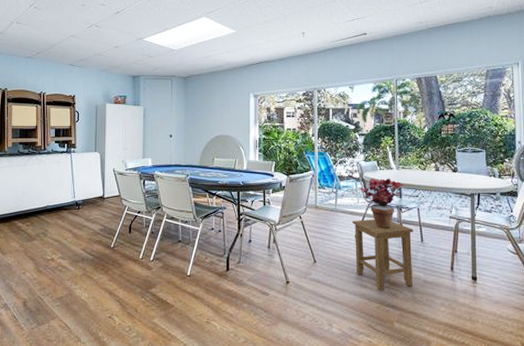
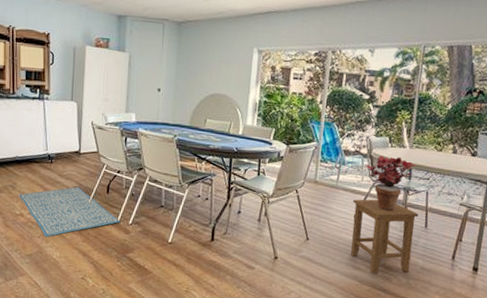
rug: none [49,229,143,279] -> present [18,186,121,237]

